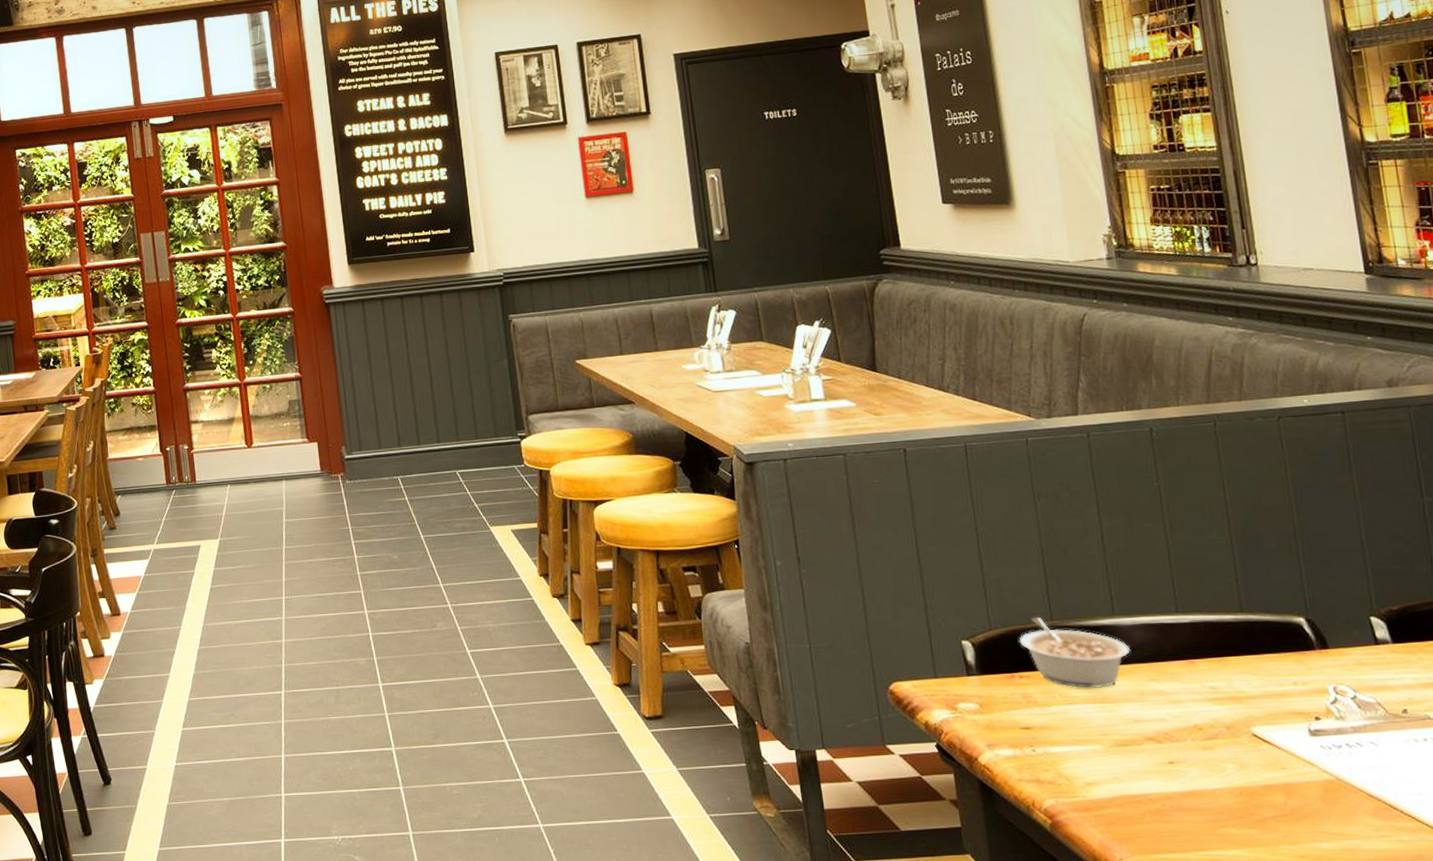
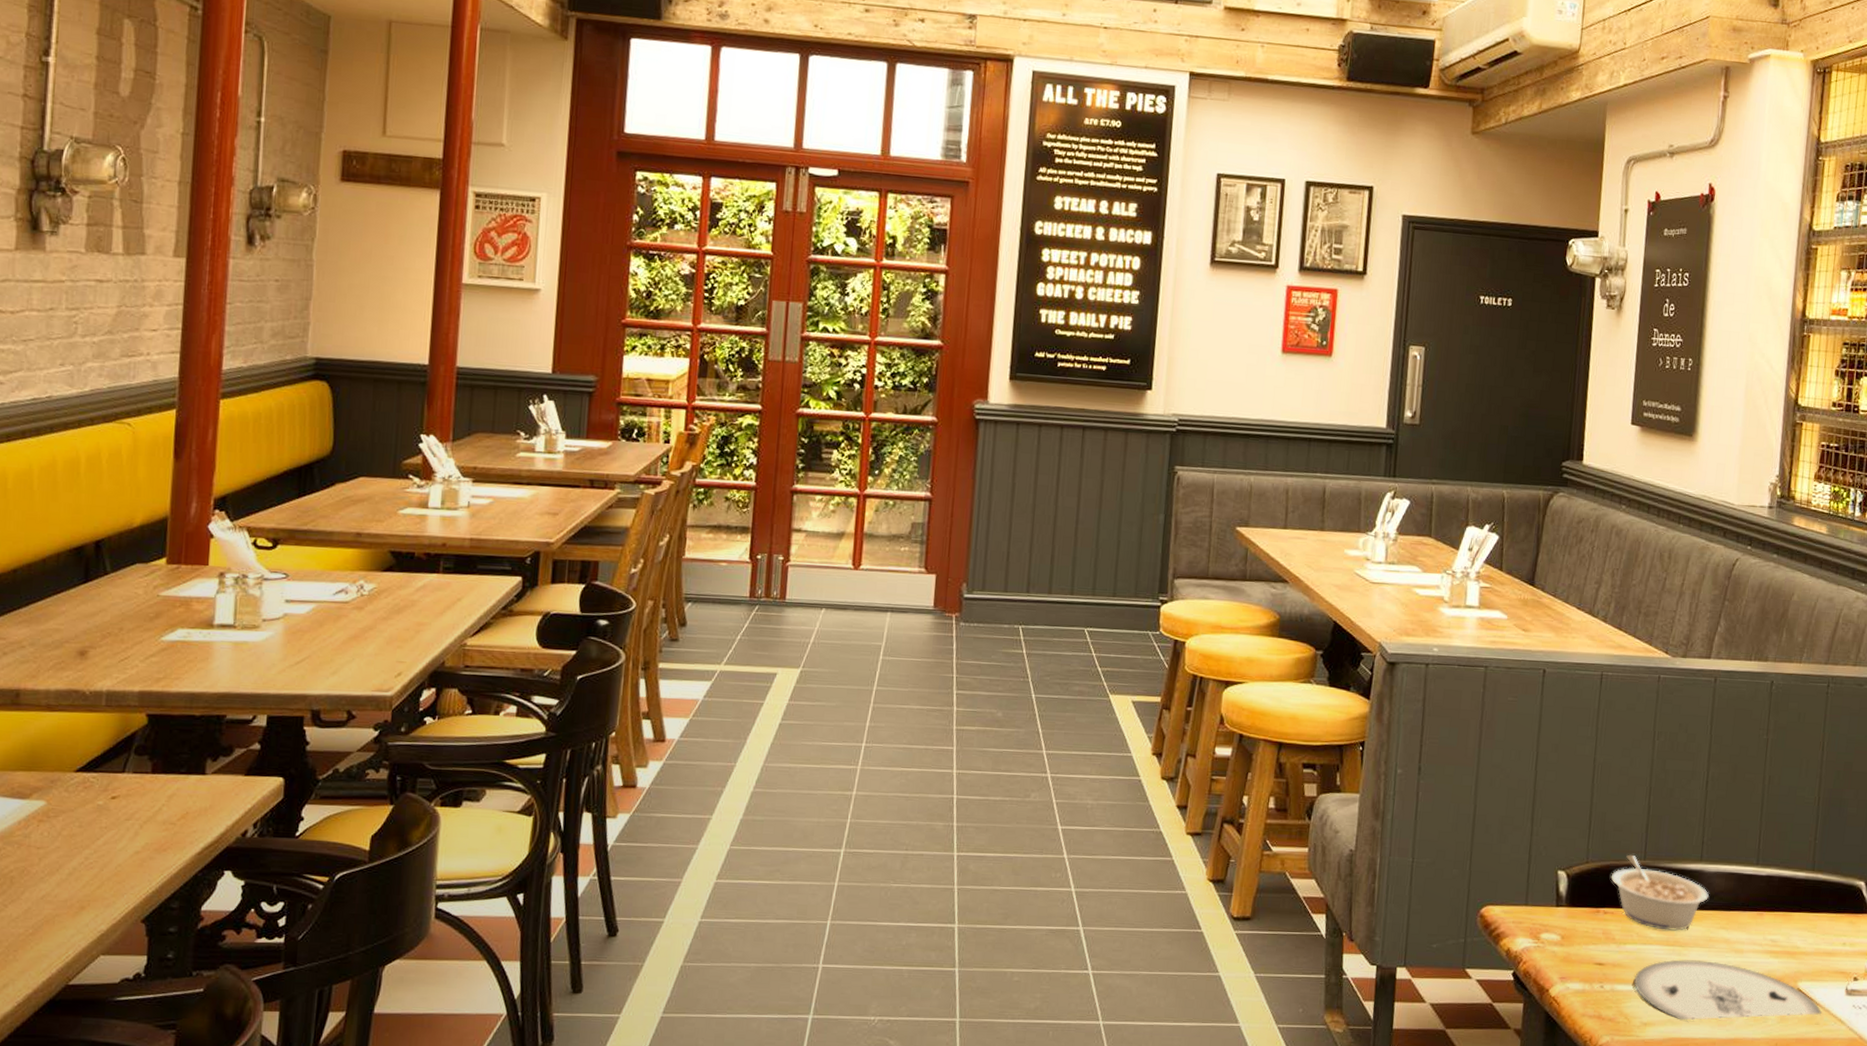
plate: none [1066,715,1286,777] -> present [1633,959,1822,1021]

